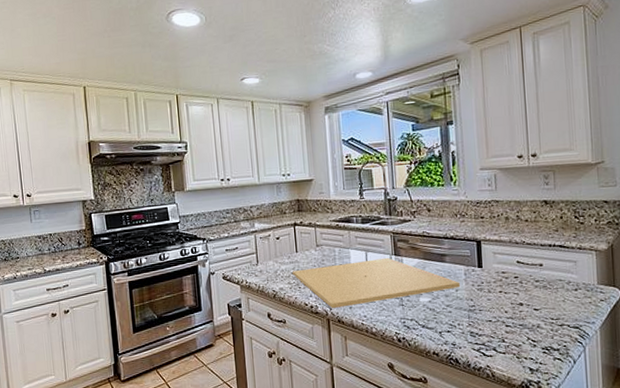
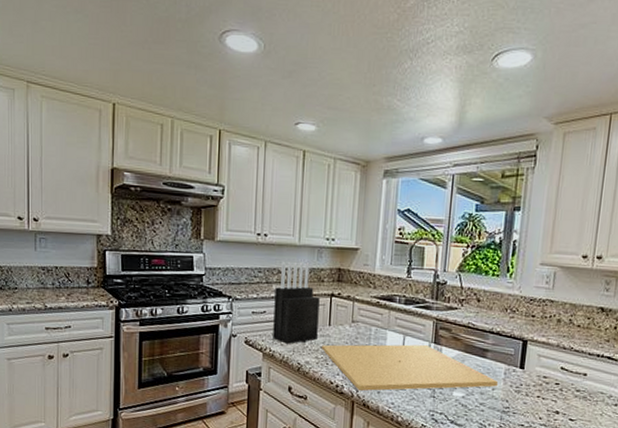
knife block: none [243,198,287,274] -> present [273,261,320,344]

